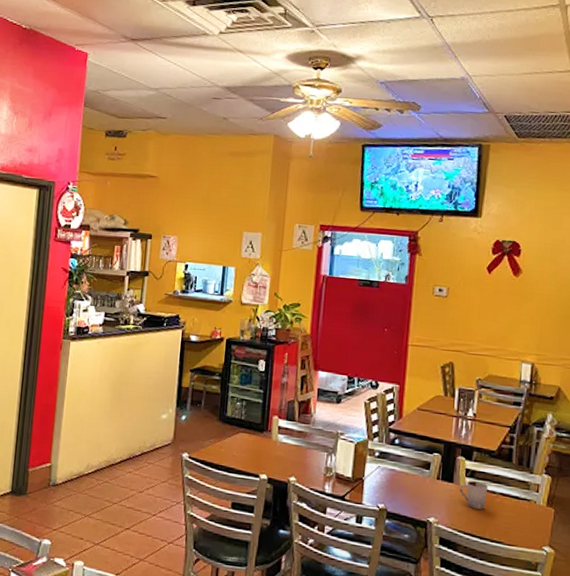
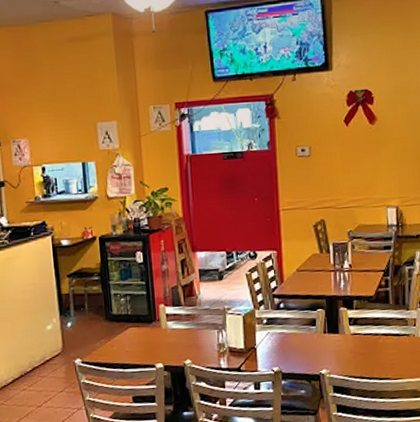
cup: present [459,481,488,510] -> none [345,327,371,353]

